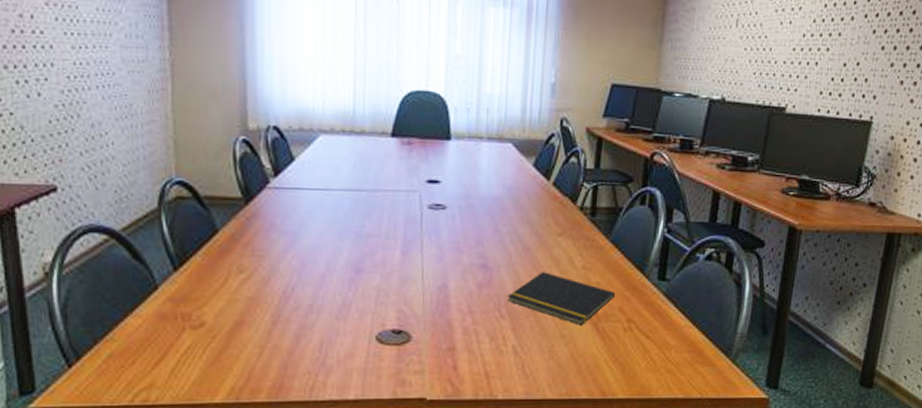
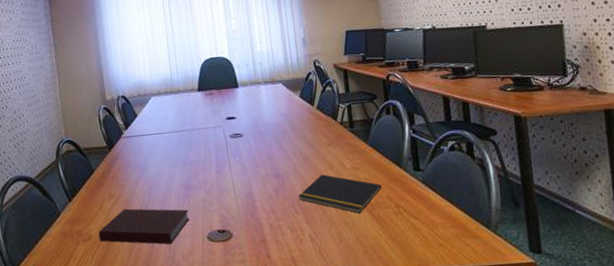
notebook: none [216,289,355,342] -> present [98,208,190,245]

